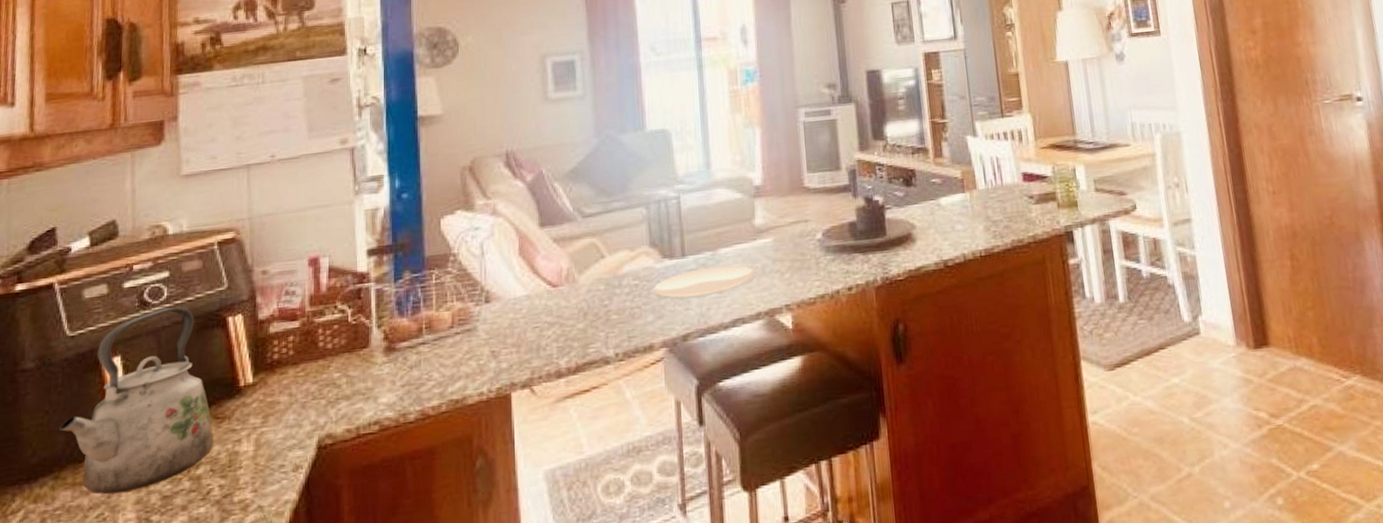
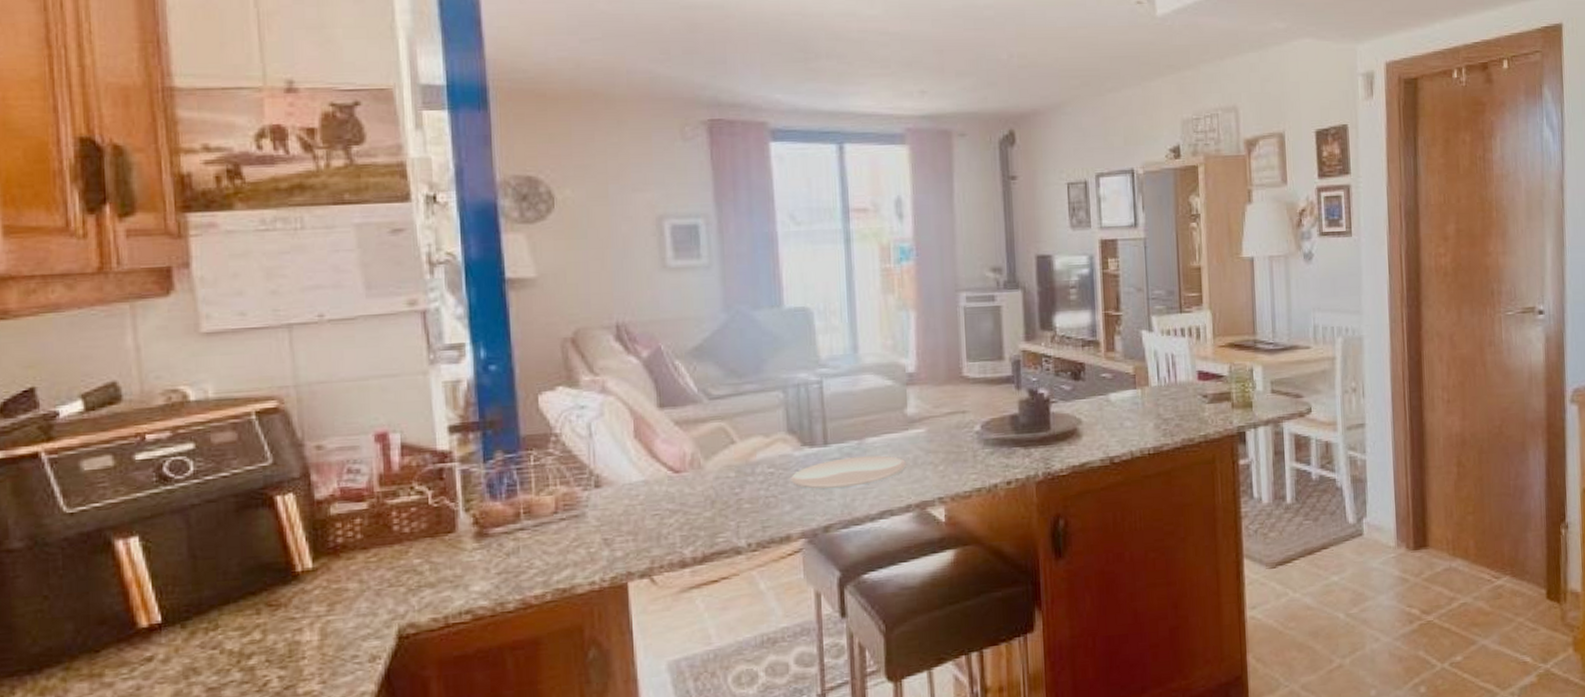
kettle: present [60,307,213,495] -> none [66,483,267,687]

